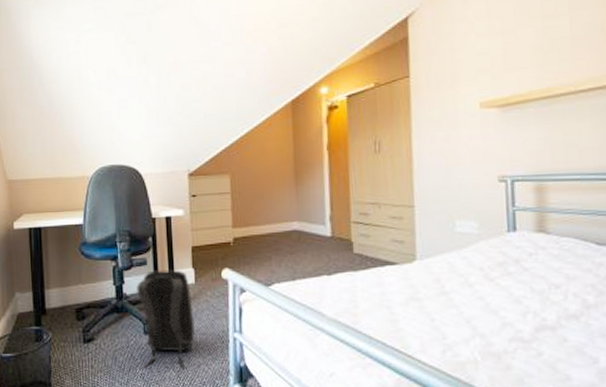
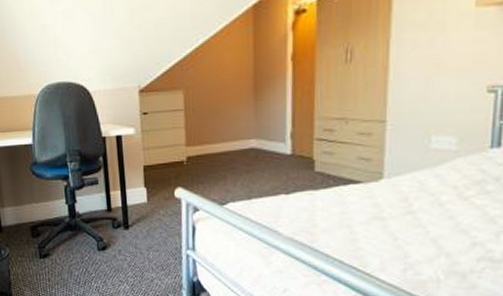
backpack: present [136,270,195,370] -> none [89,189,148,284]

